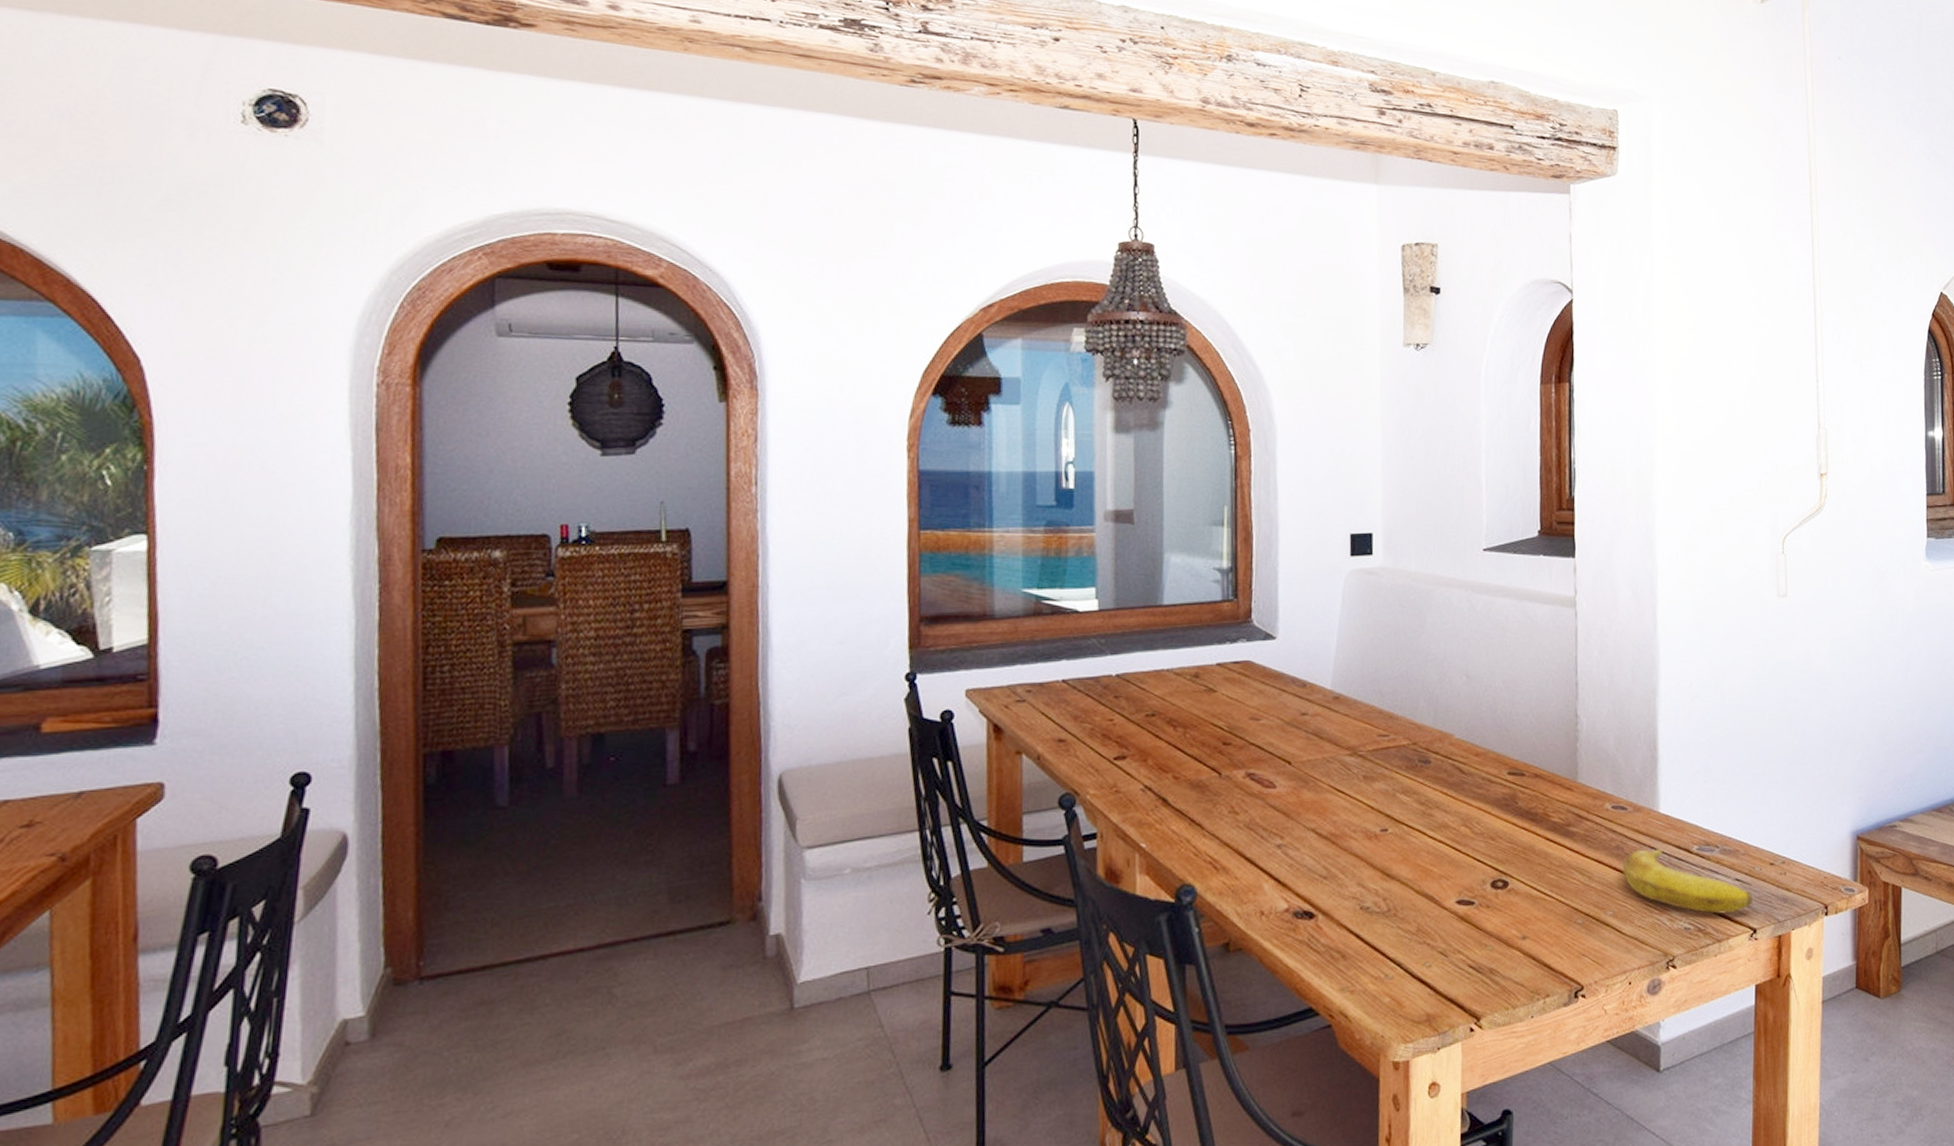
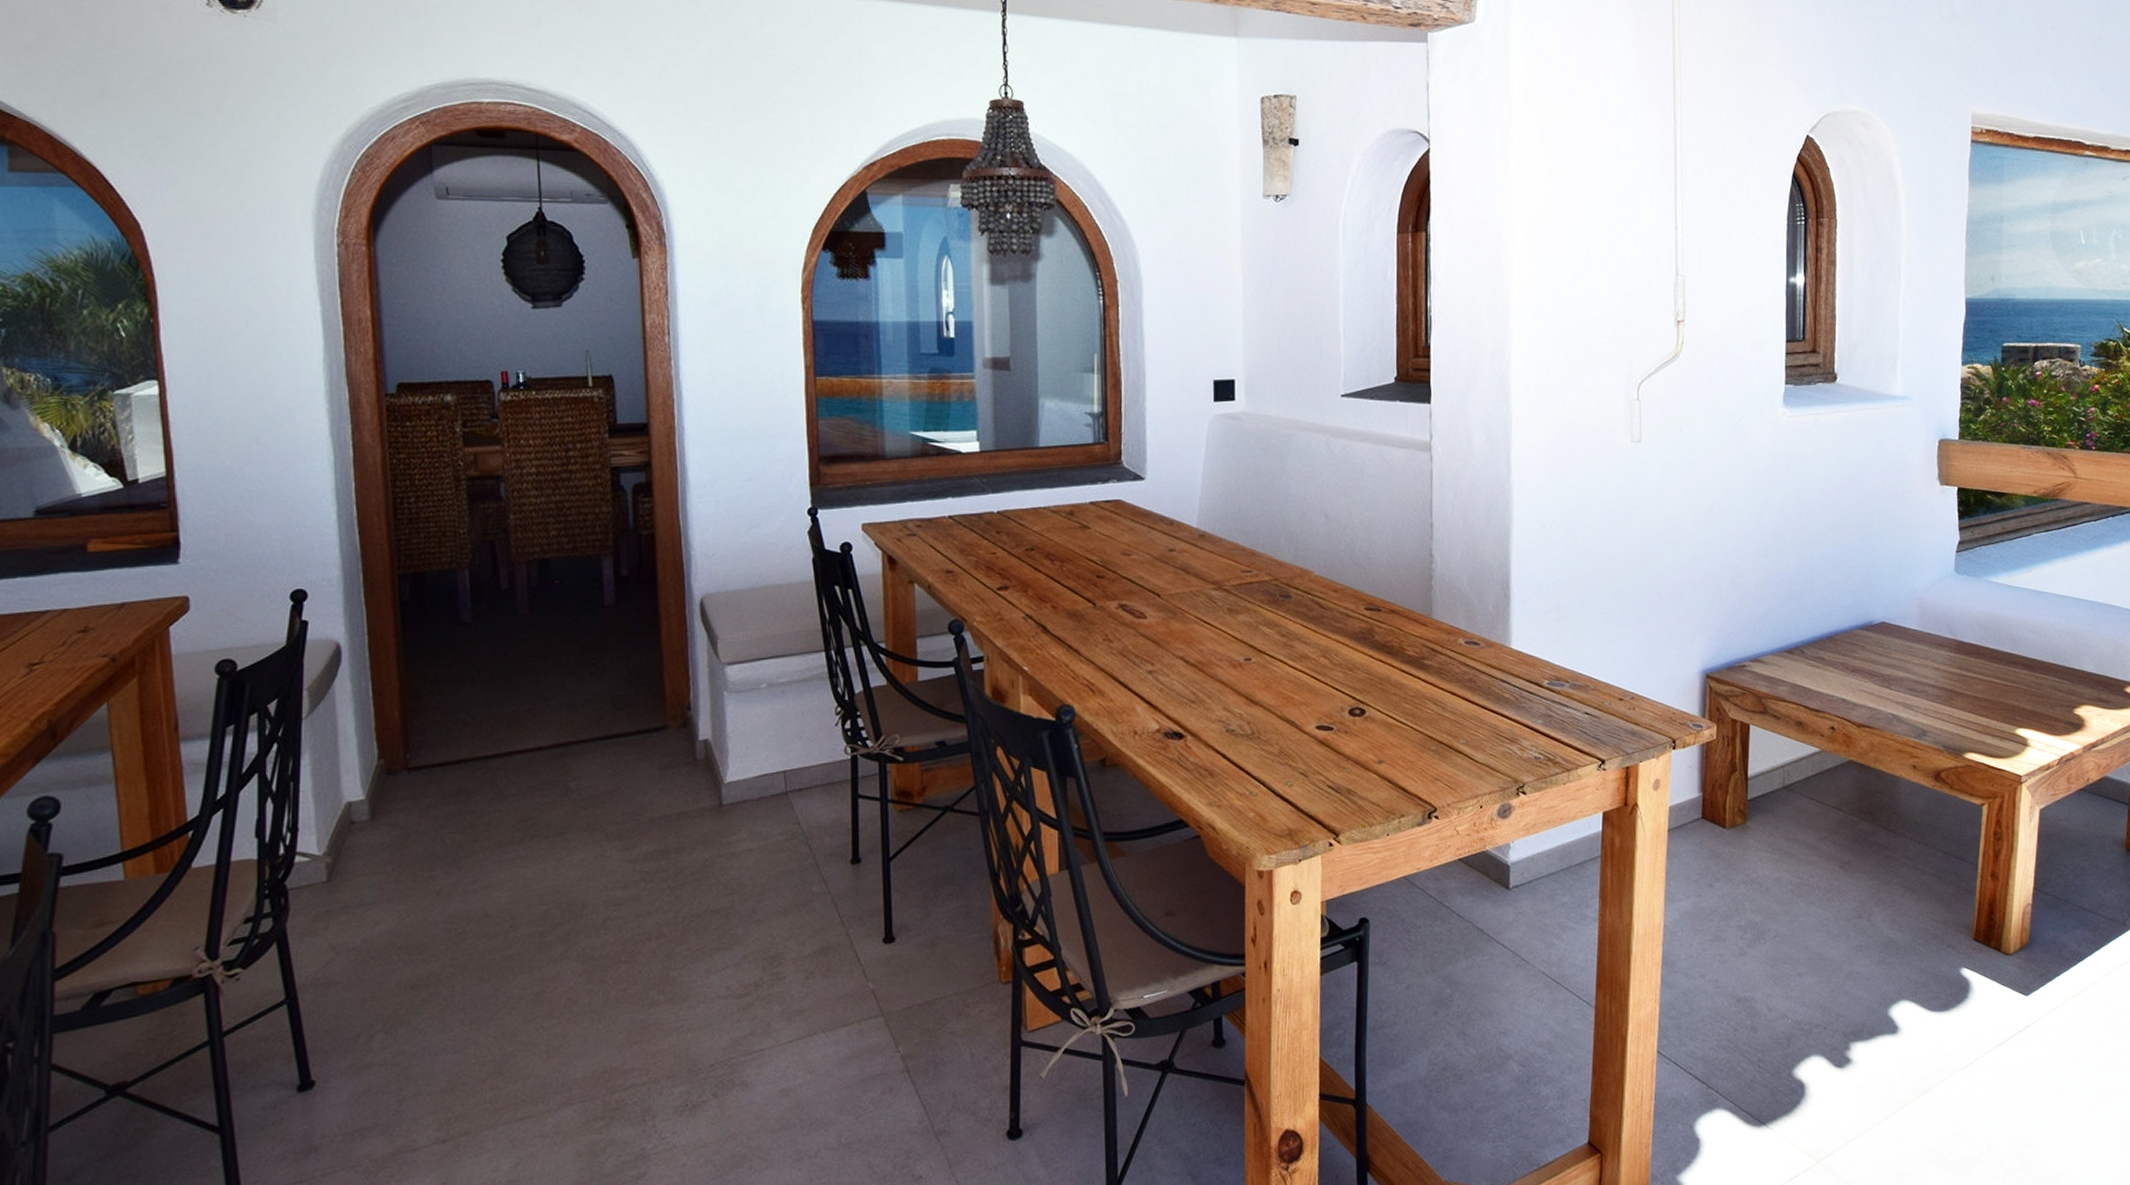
banana: present [1622,849,1754,914] -> none [1474,682,1603,745]

